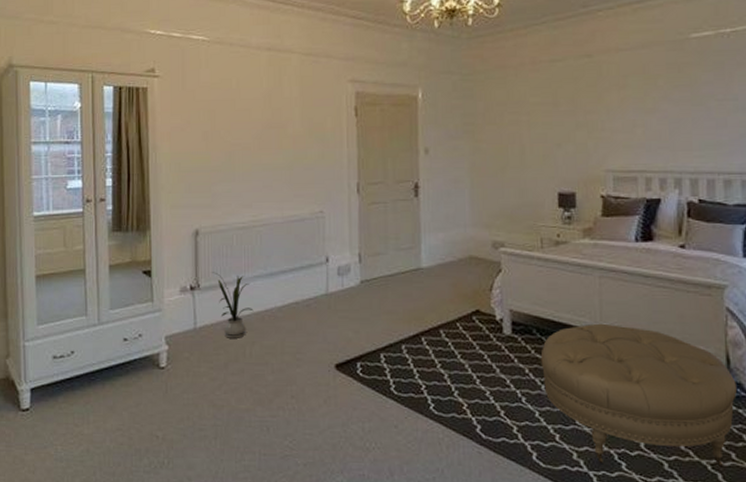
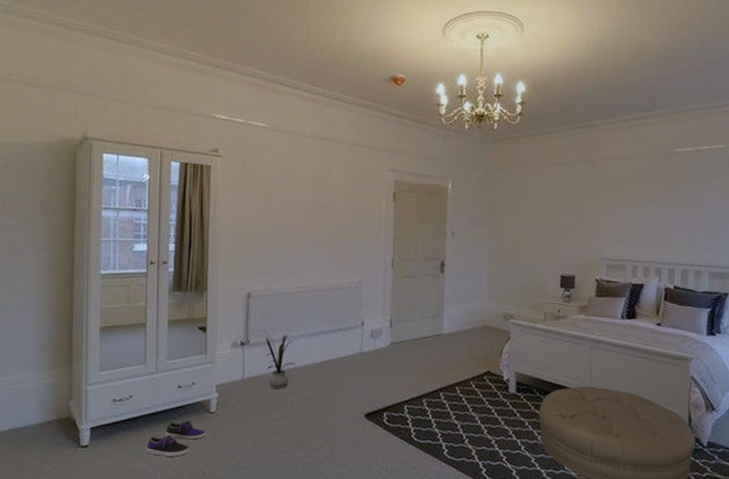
shoe: none [92,377,156,419] -> present [146,420,206,457]

